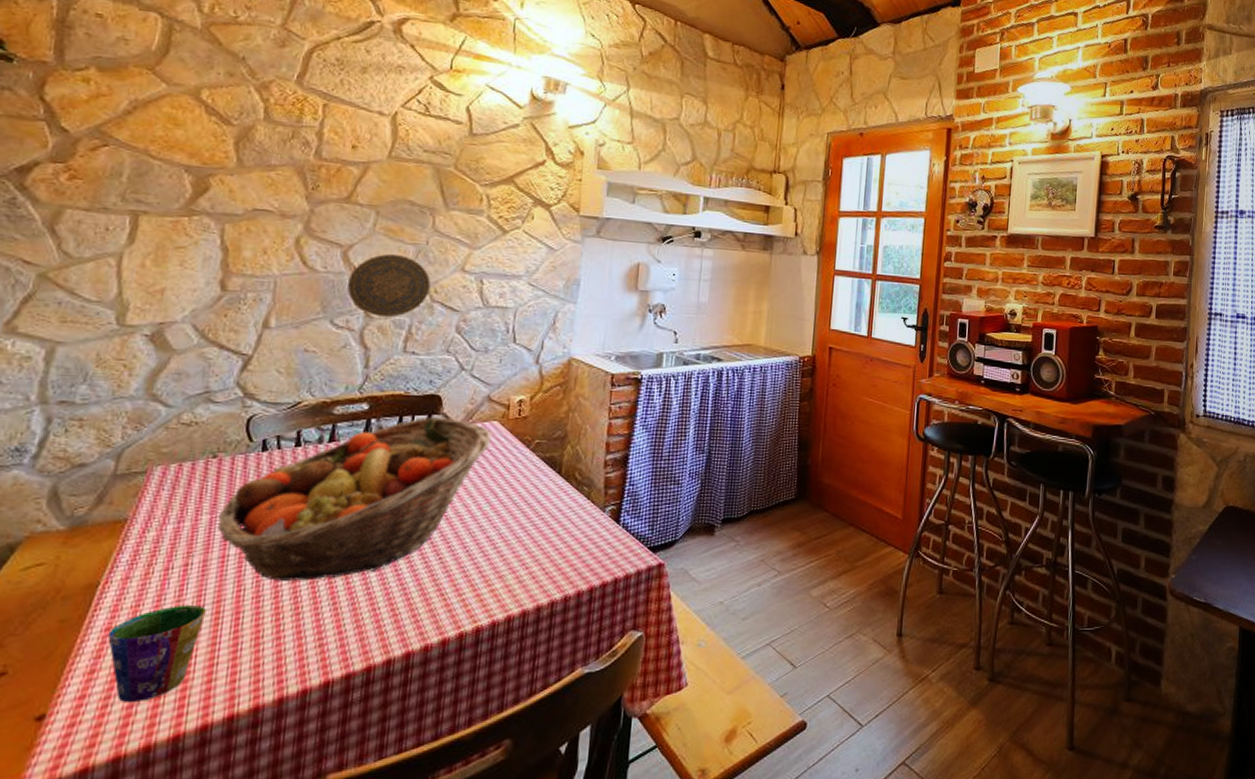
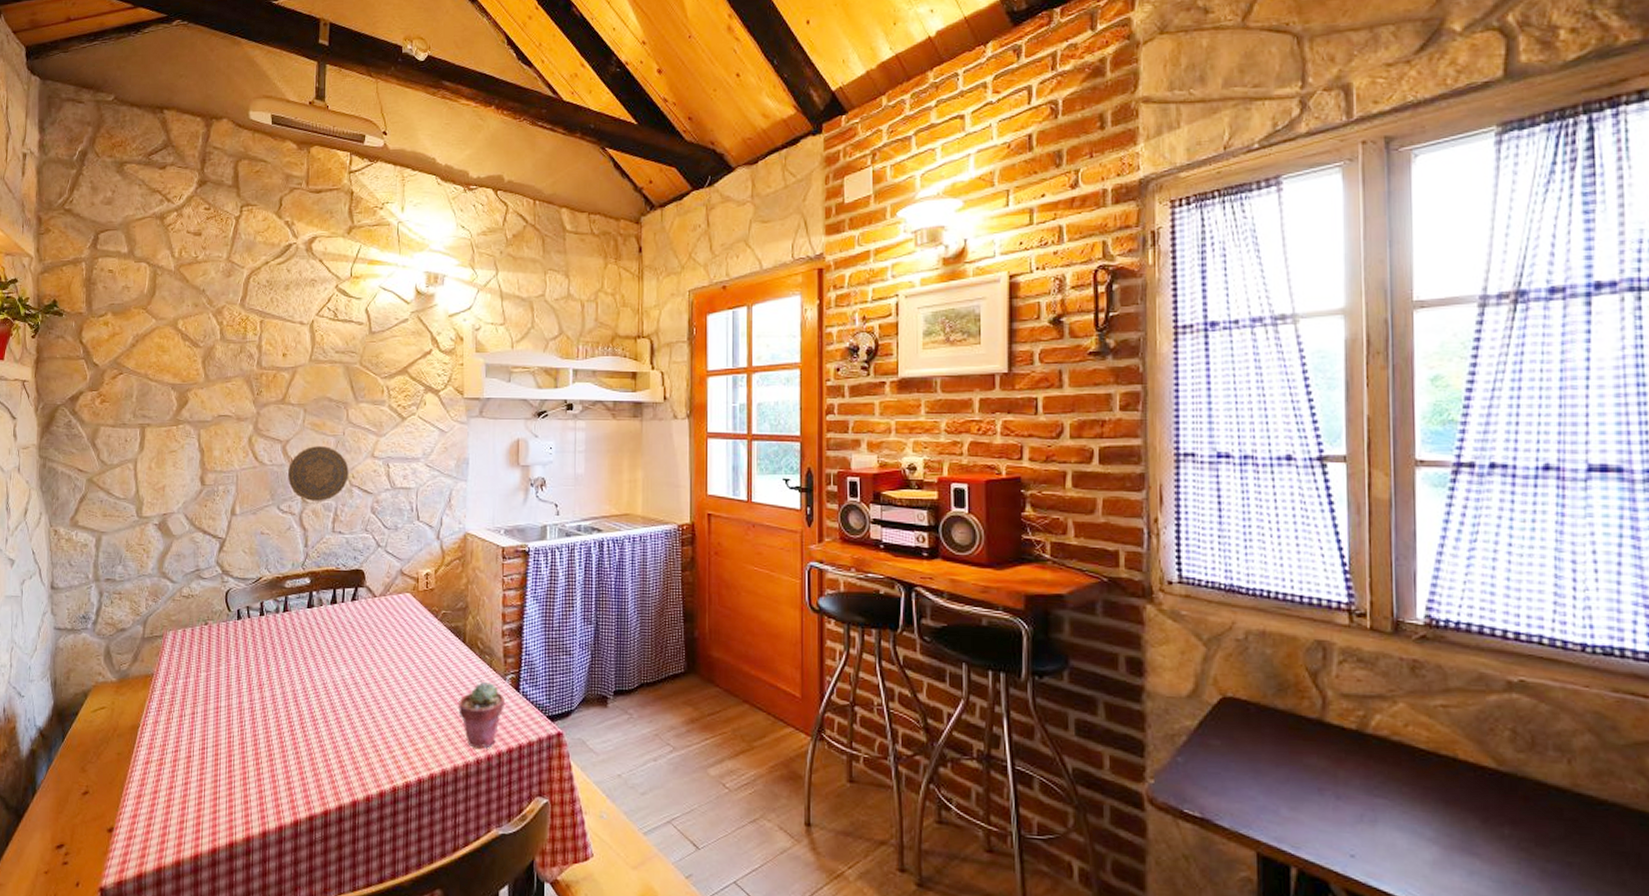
cup: present [107,605,206,702] -> none [147,747,209,824]
fruit basket: present [217,417,491,581] -> none [212,590,405,732]
potted succulent: none [547,515,602,585] -> present [459,682,505,748]

